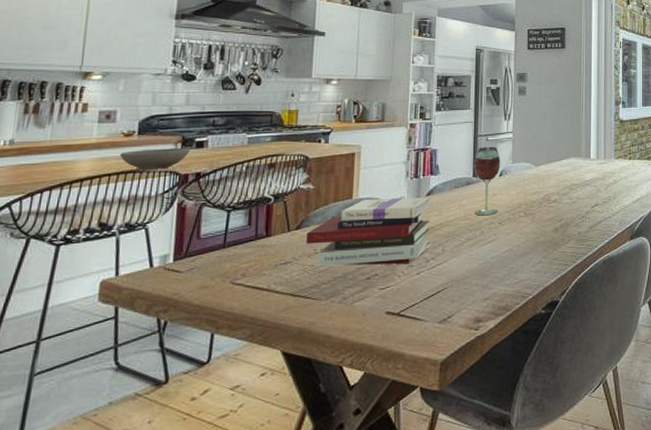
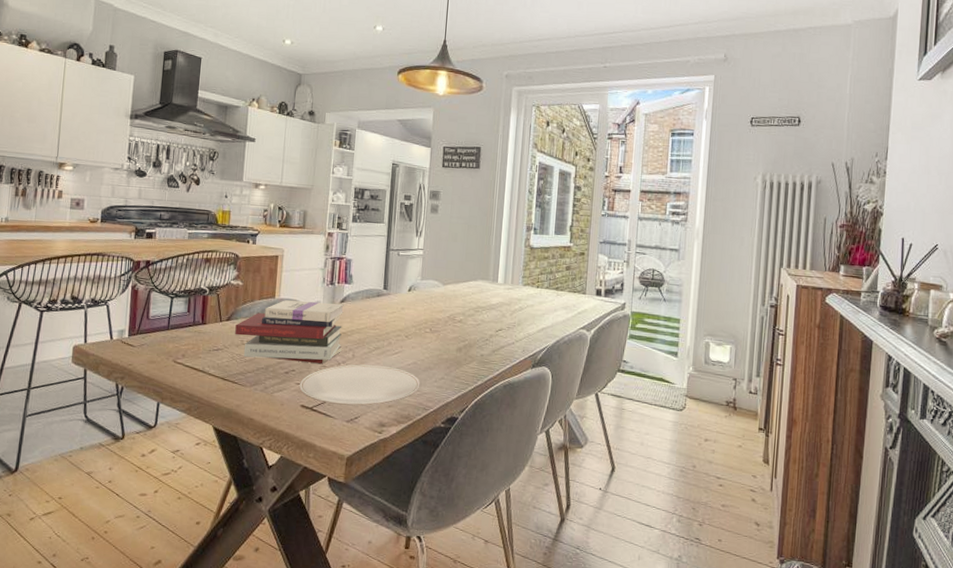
bowl: present [120,148,191,171] -> none [87,235,142,255]
plate: none [384,256,517,307] -> present [299,364,420,407]
wineglass: present [474,146,501,216] -> none [384,261,411,328]

